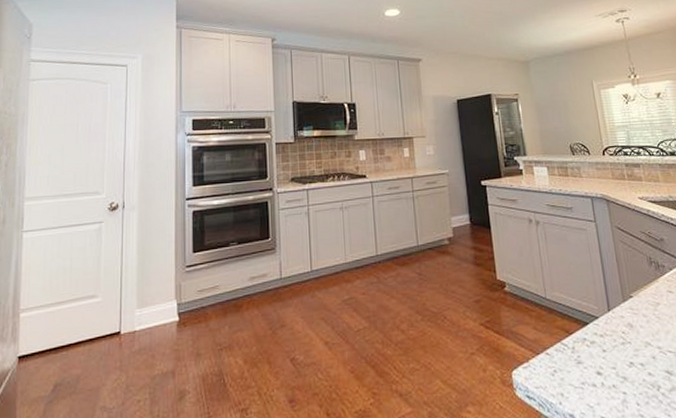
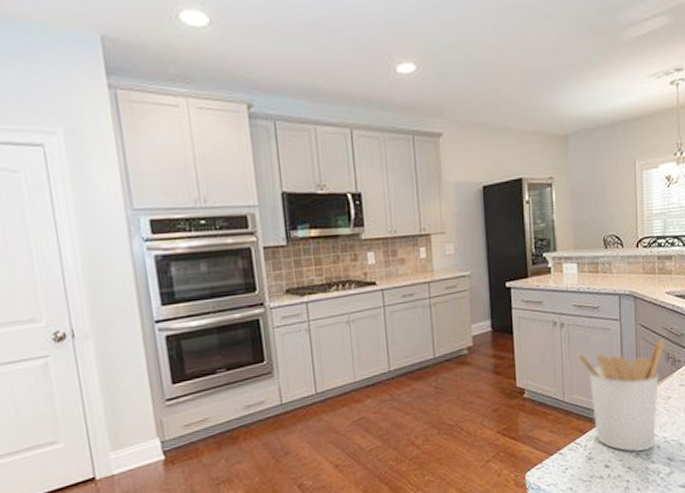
utensil holder: none [554,243,650,360] -> present [577,339,665,452]

